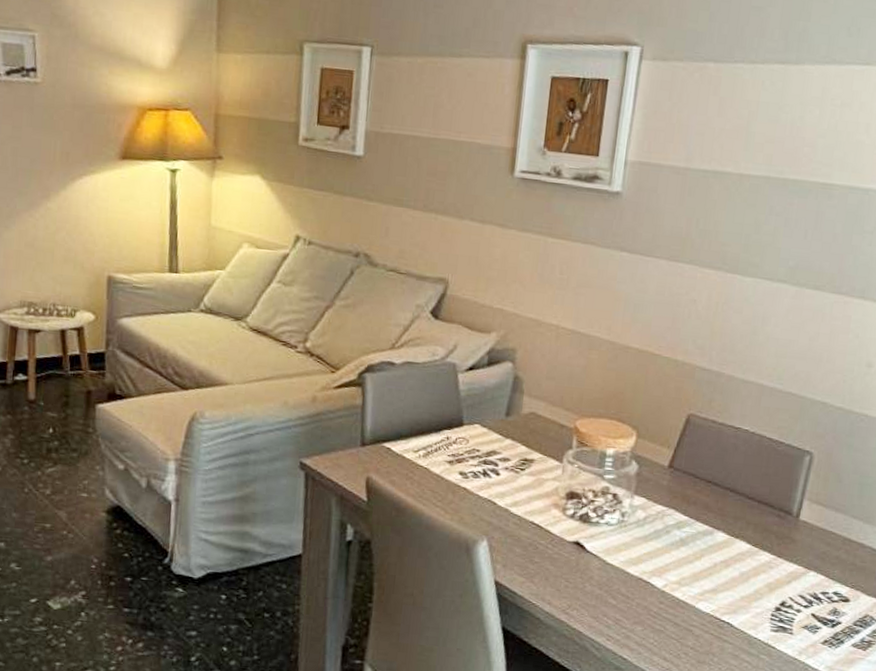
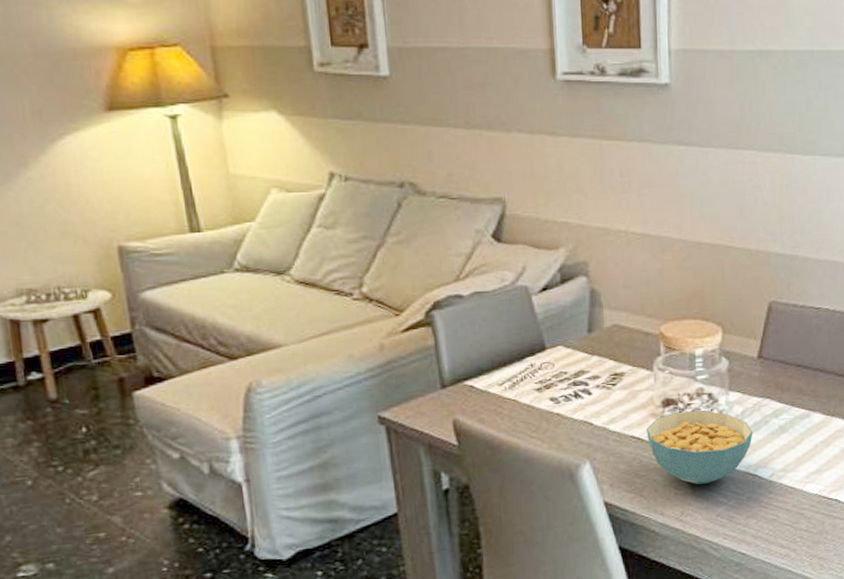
cereal bowl: none [546,507,653,582] -> present [646,410,753,485]

